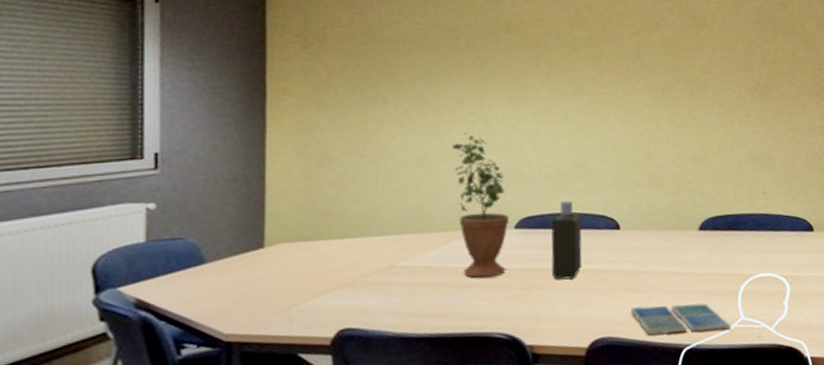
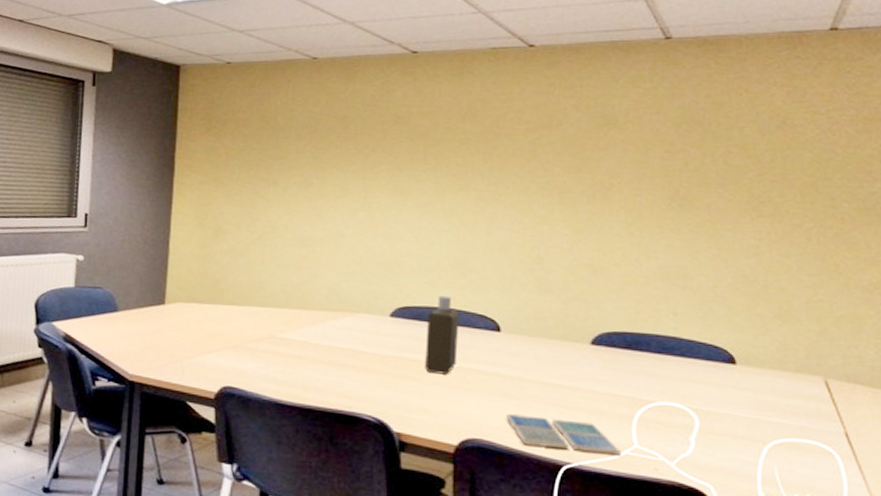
potted plant: present [451,133,510,278] -> none [334,219,386,361]

